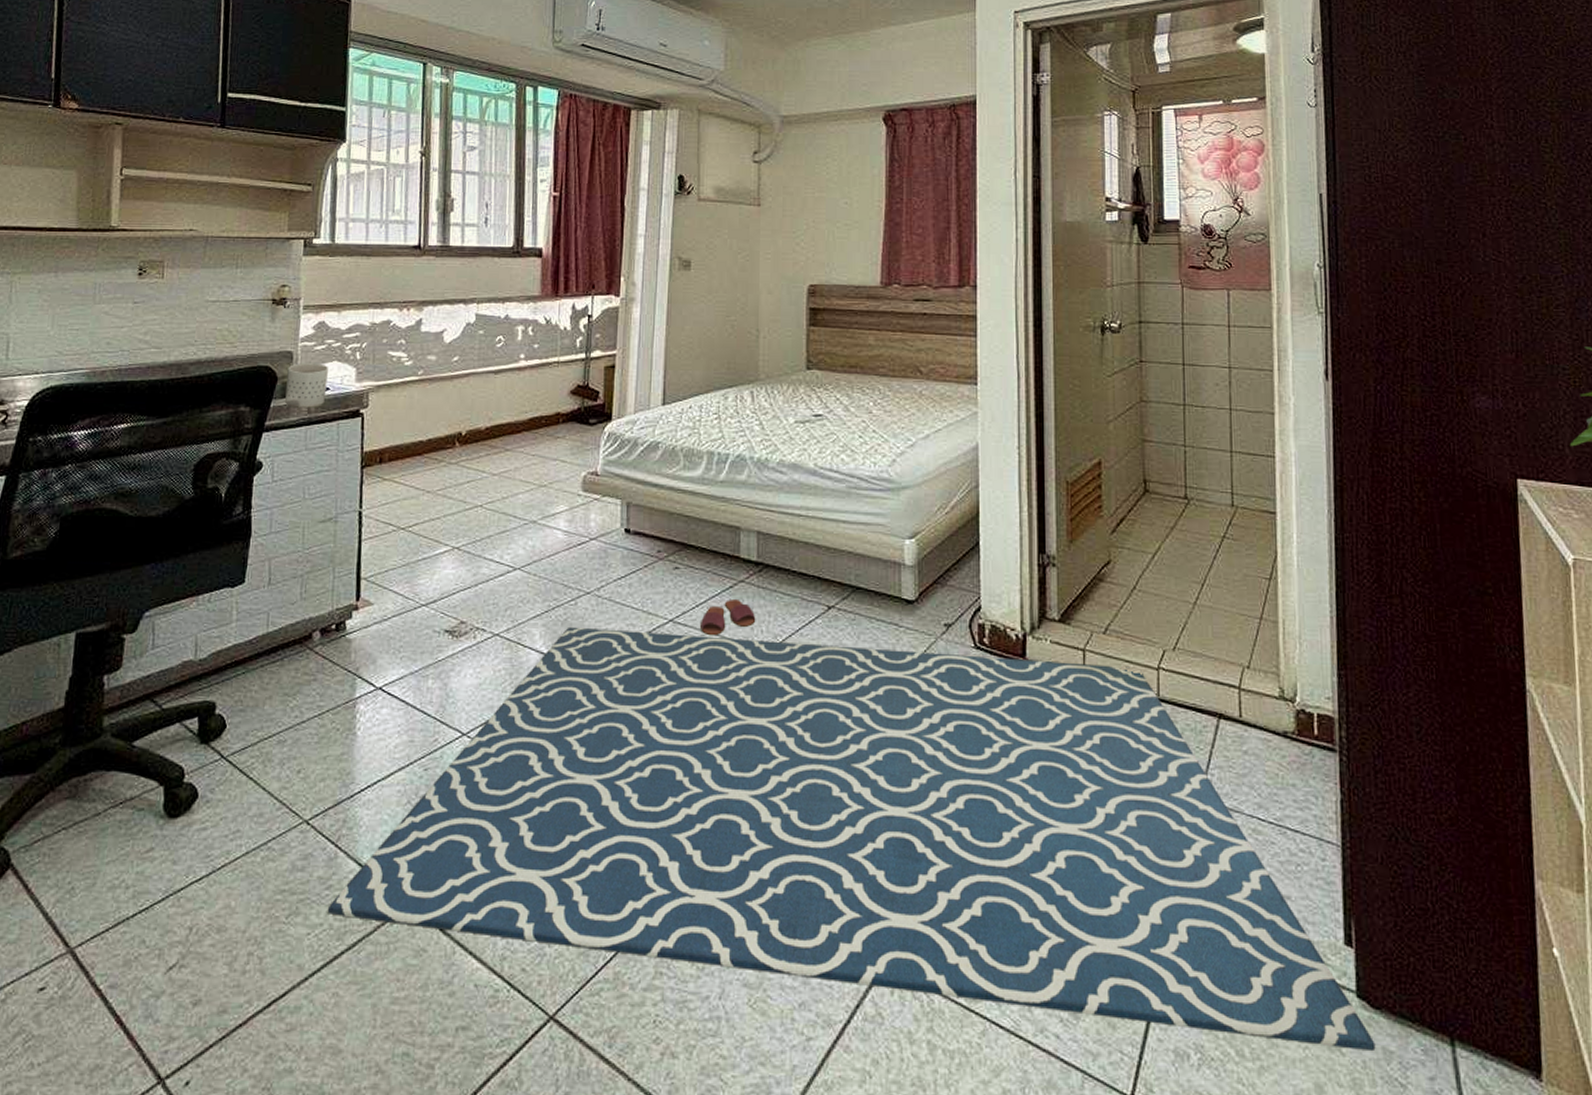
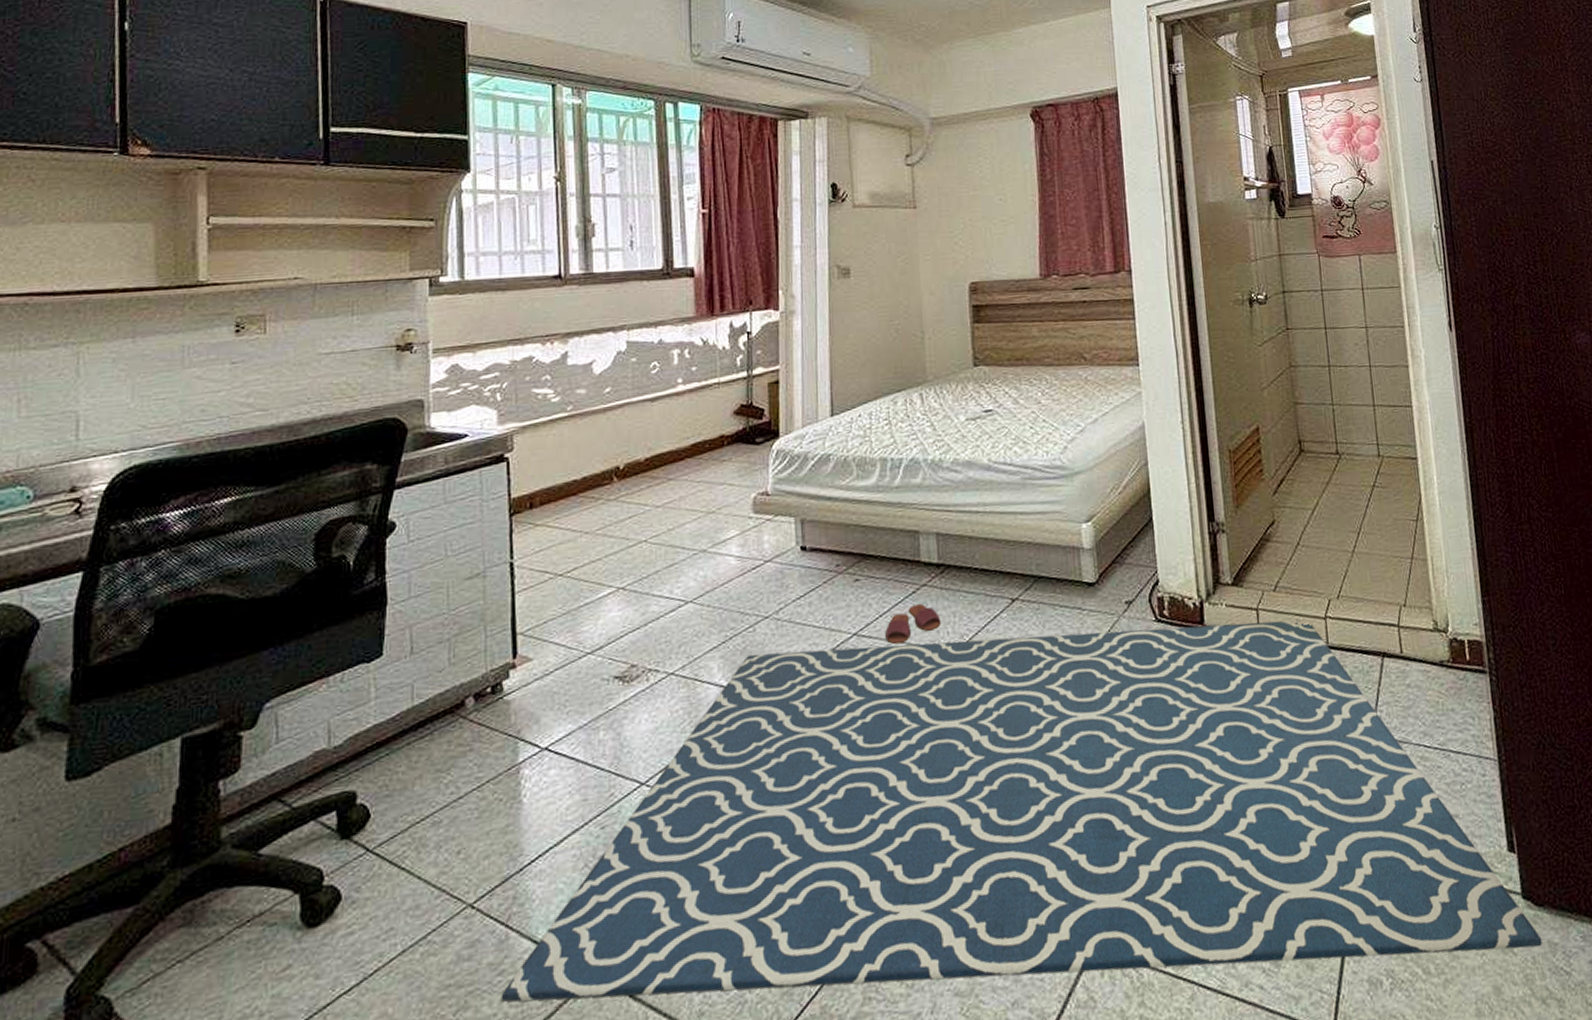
mug: present [285,363,328,408] -> none [418,409,465,460]

